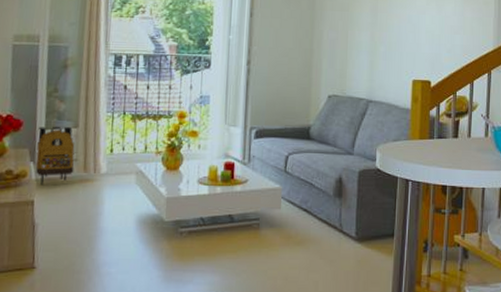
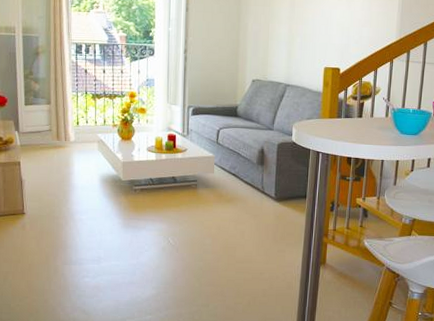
backpack: present [35,126,75,186] -> none [19,103,50,150]

